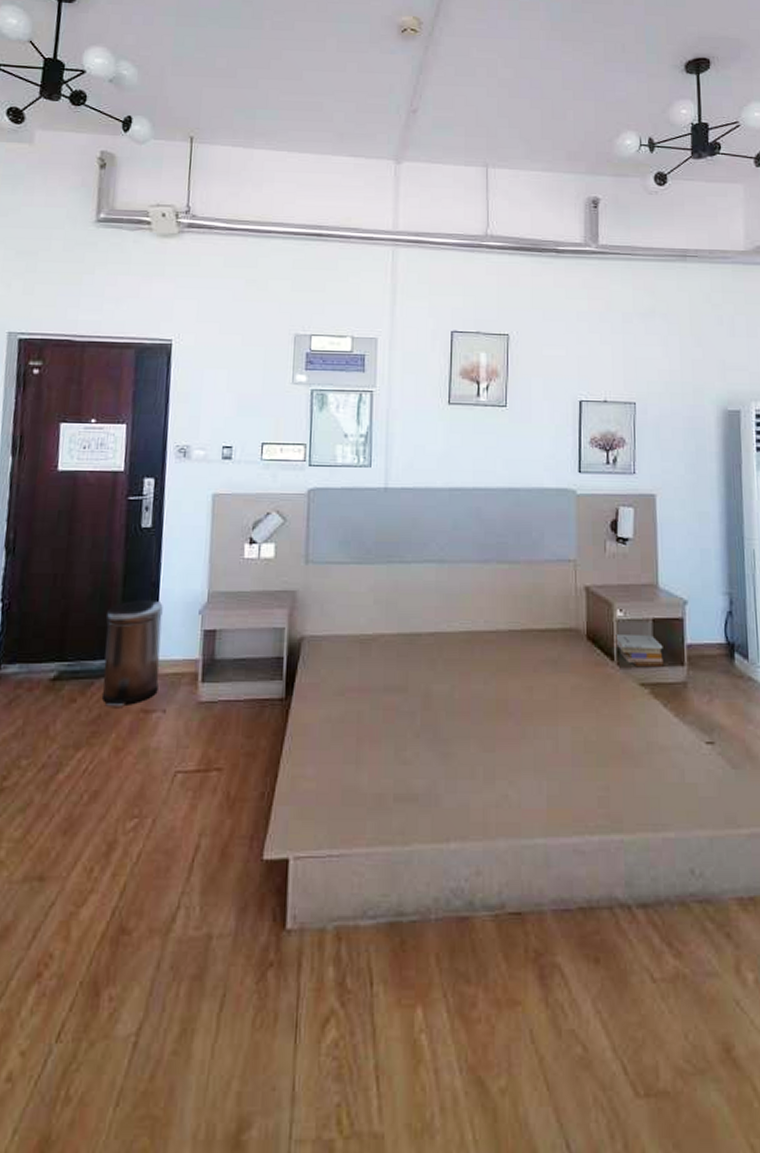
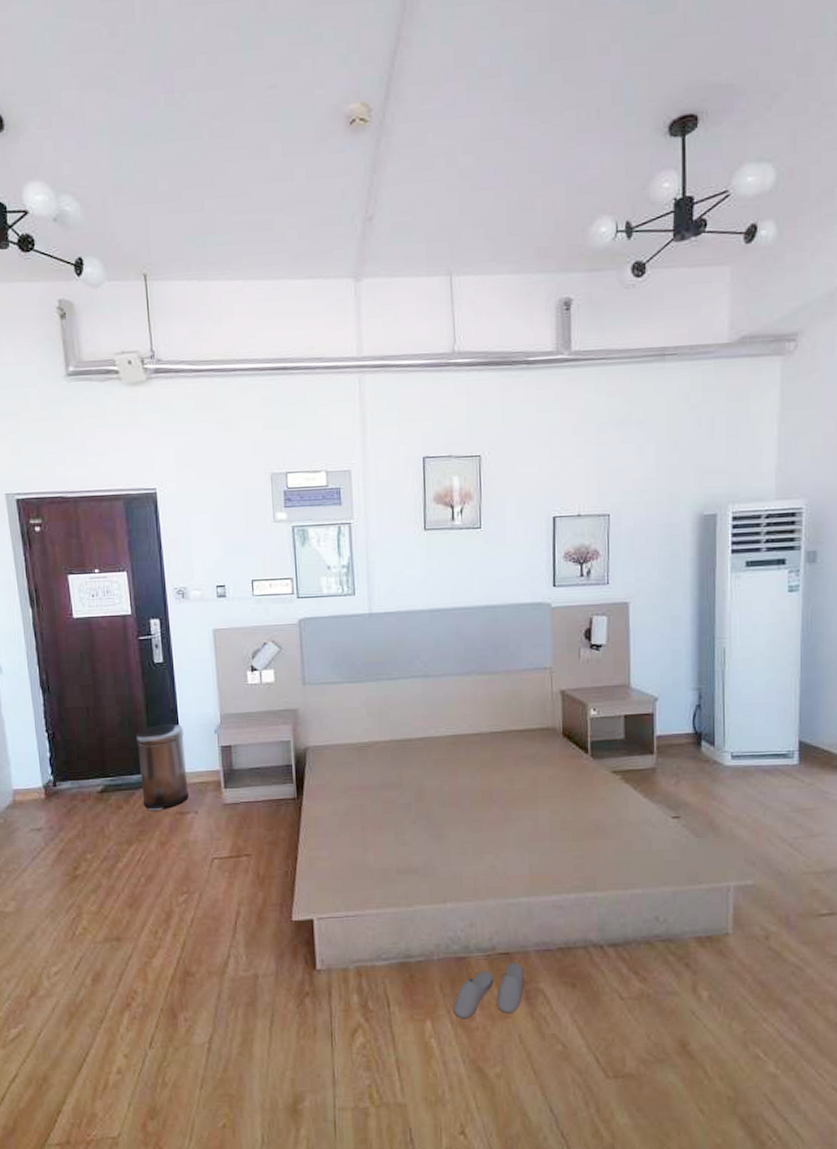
slippers: none [452,925,538,1006] -> present [454,962,524,1019]
books: present [614,633,664,668] -> none [588,729,634,758]

